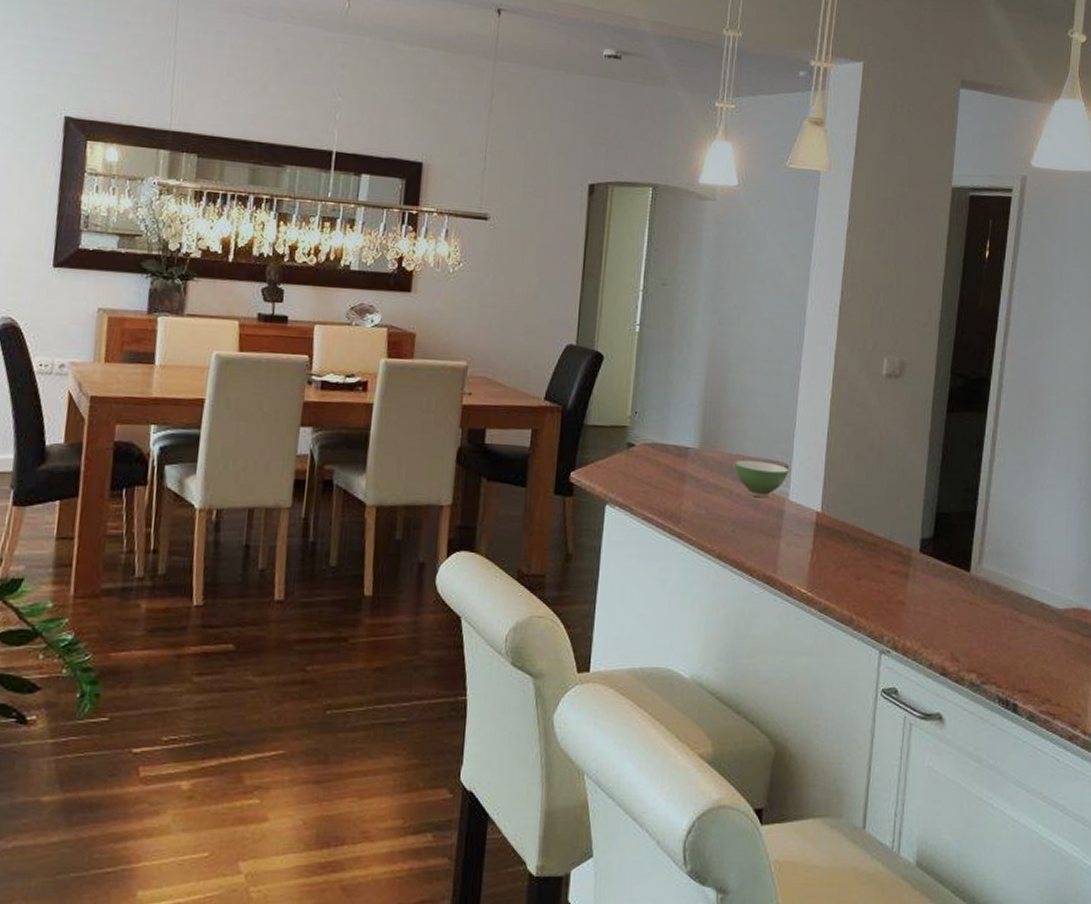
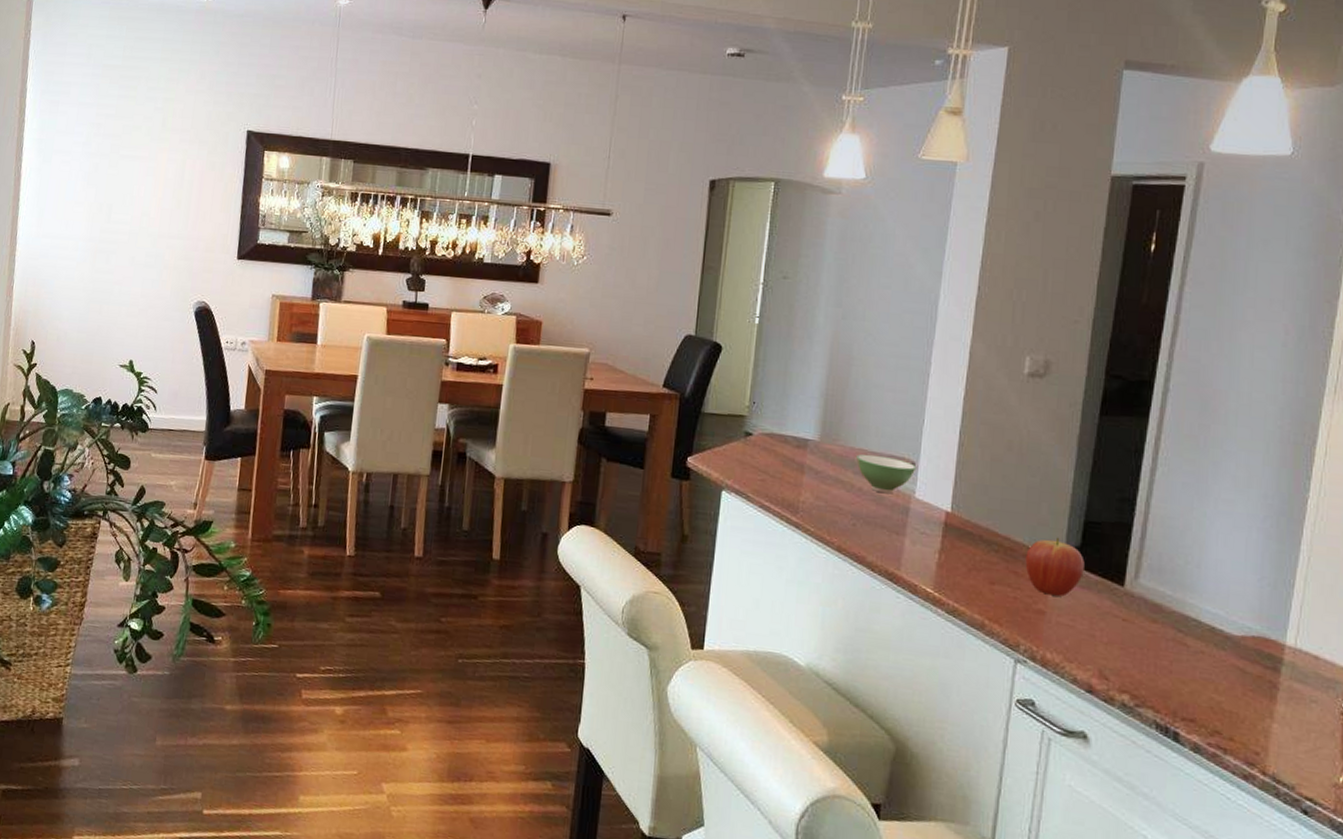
fruit: none [887,530,937,586] -> present [1025,537,1085,597]

